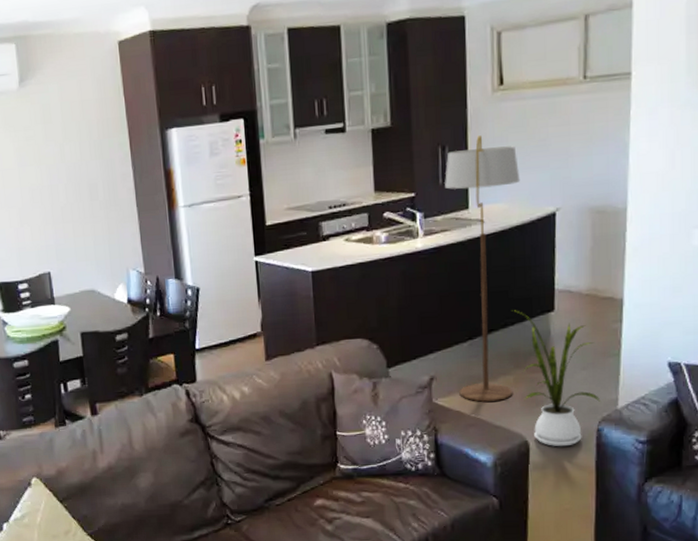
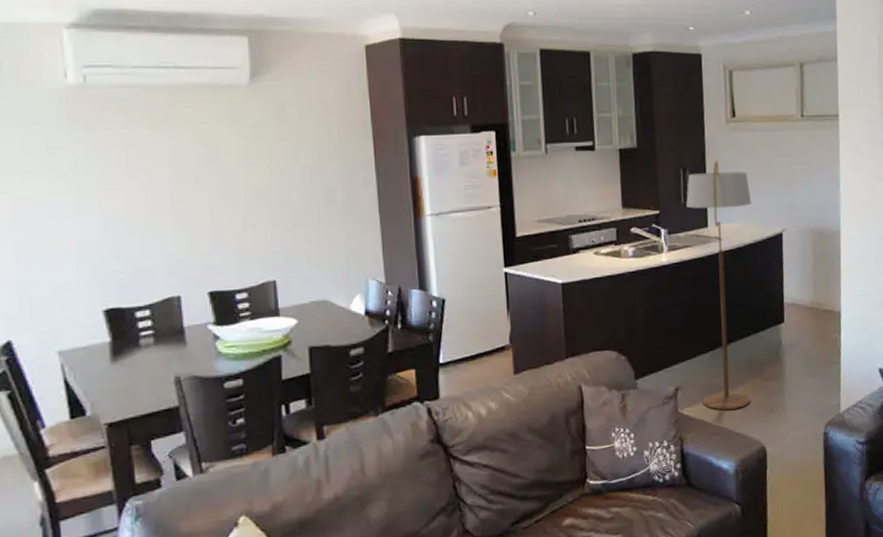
house plant: present [512,310,601,447] -> none [748,322,826,451]

